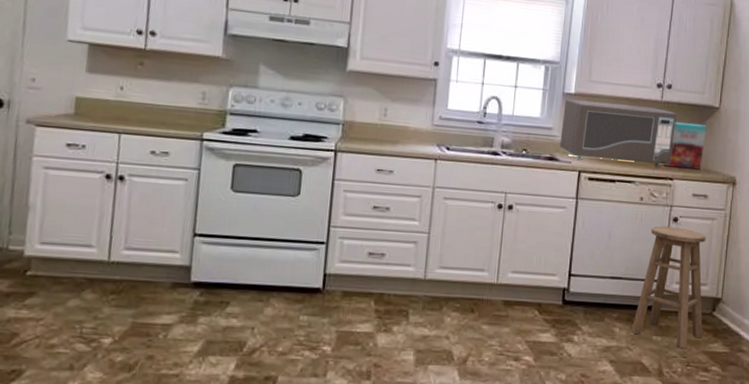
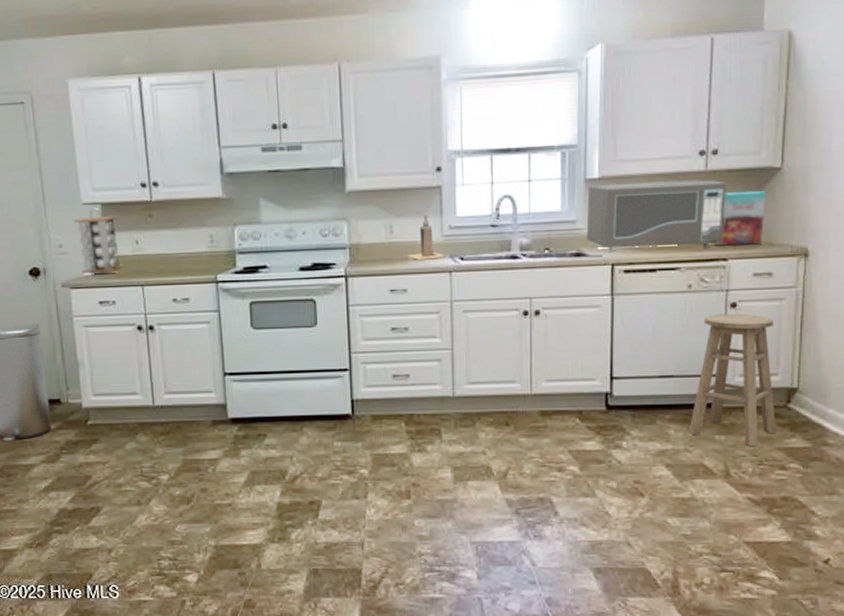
spice rack: none [52,47,105,116] -> present [74,208,125,275]
soap dispenser: none [396,101,433,146] -> present [406,213,445,260]

